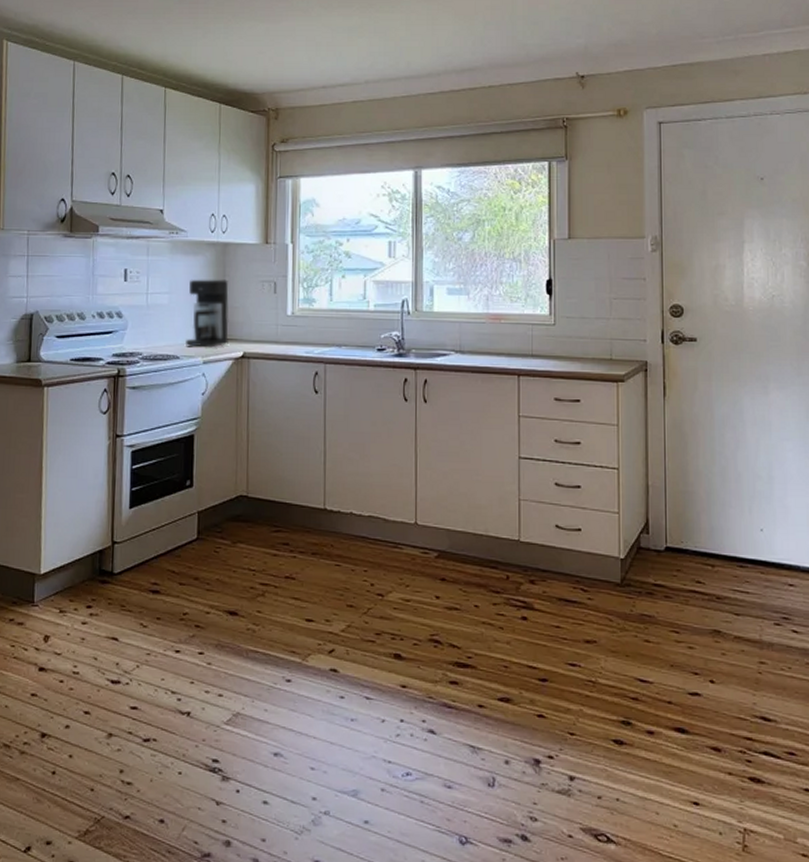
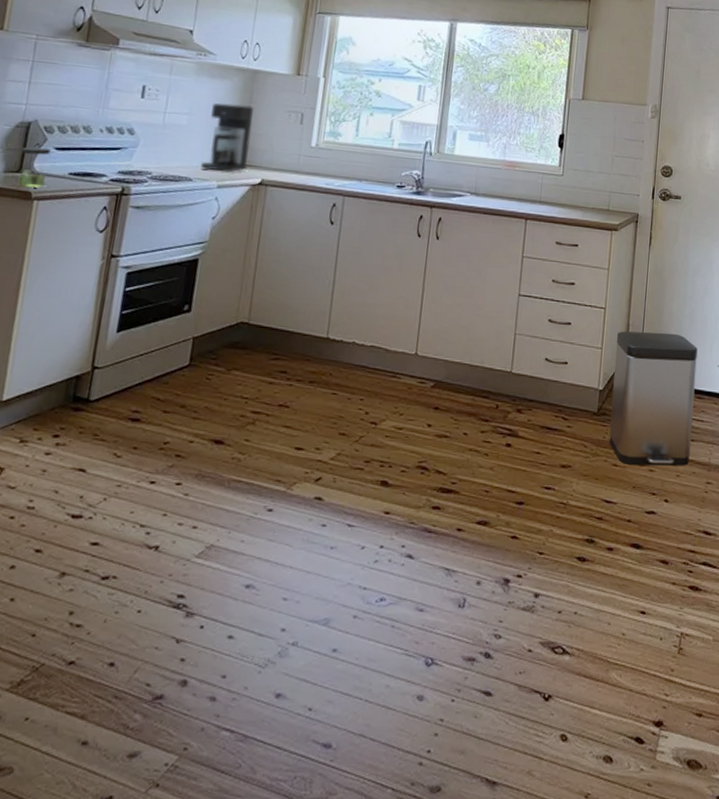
jar: none [28,337,53,375] -> present [17,147,51,188]
pedal bin: none [634,493,736,643] -> present [609,331,698,466]

